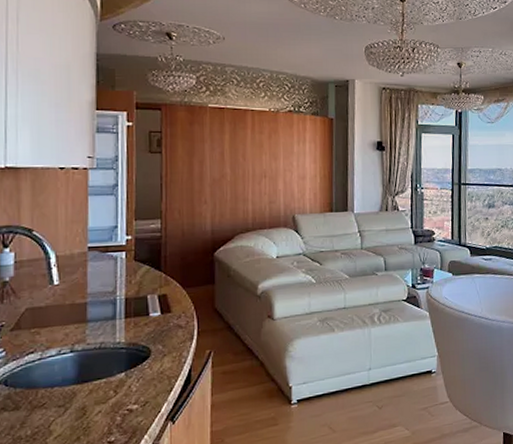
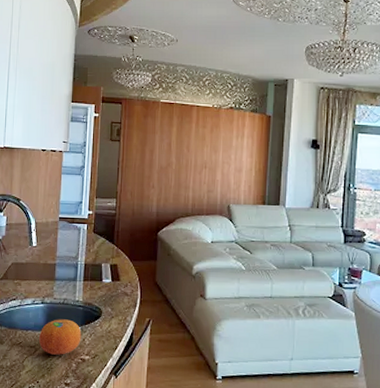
fruit: none [70,366,126,411] -> present [39,319,81,355]

